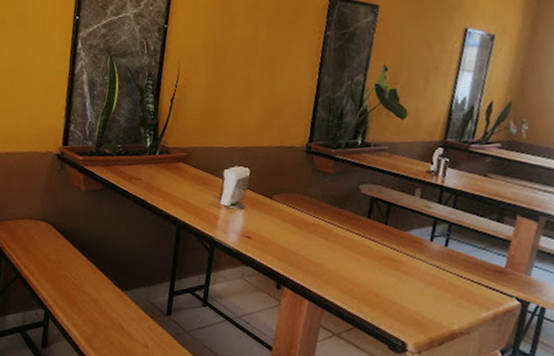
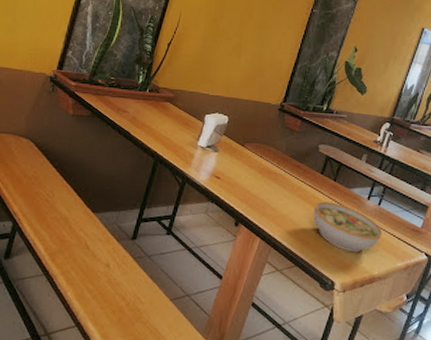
bowl: none [365,249,457,306] -> present [313,201,383,253]

